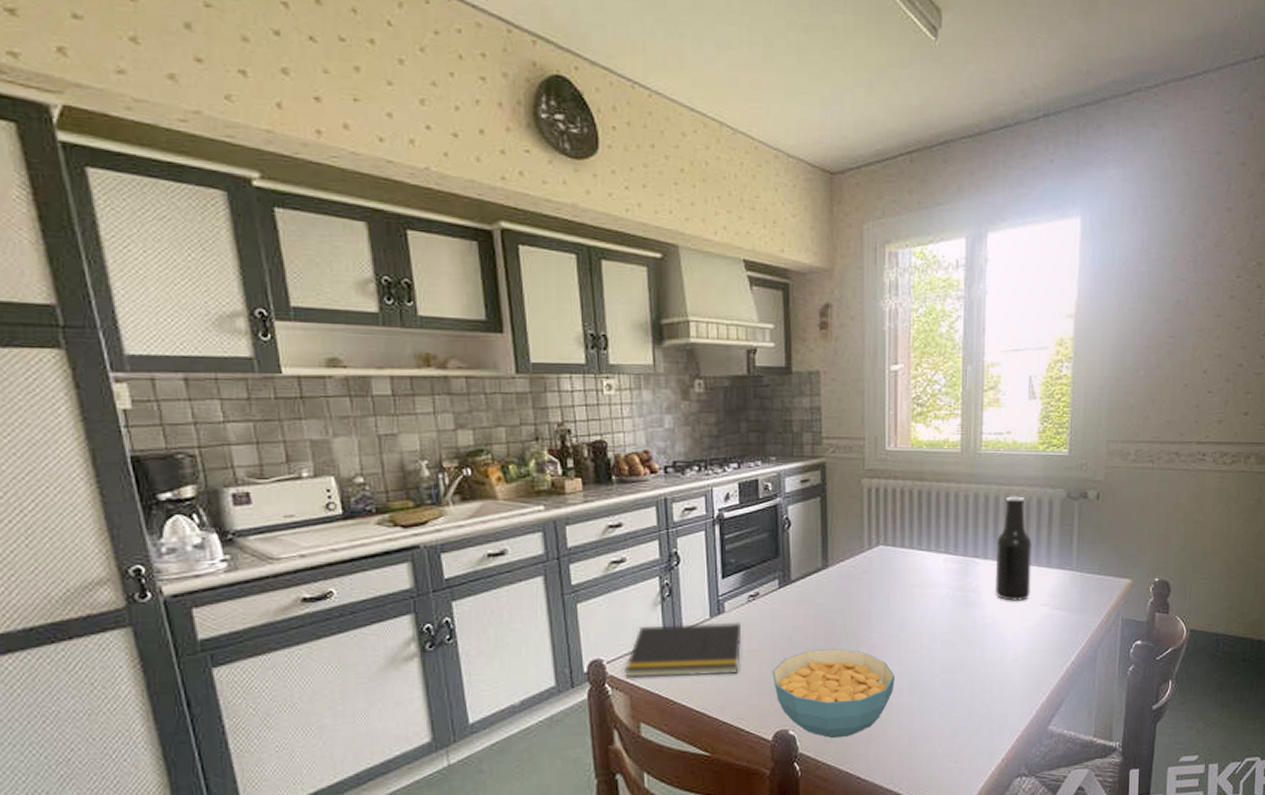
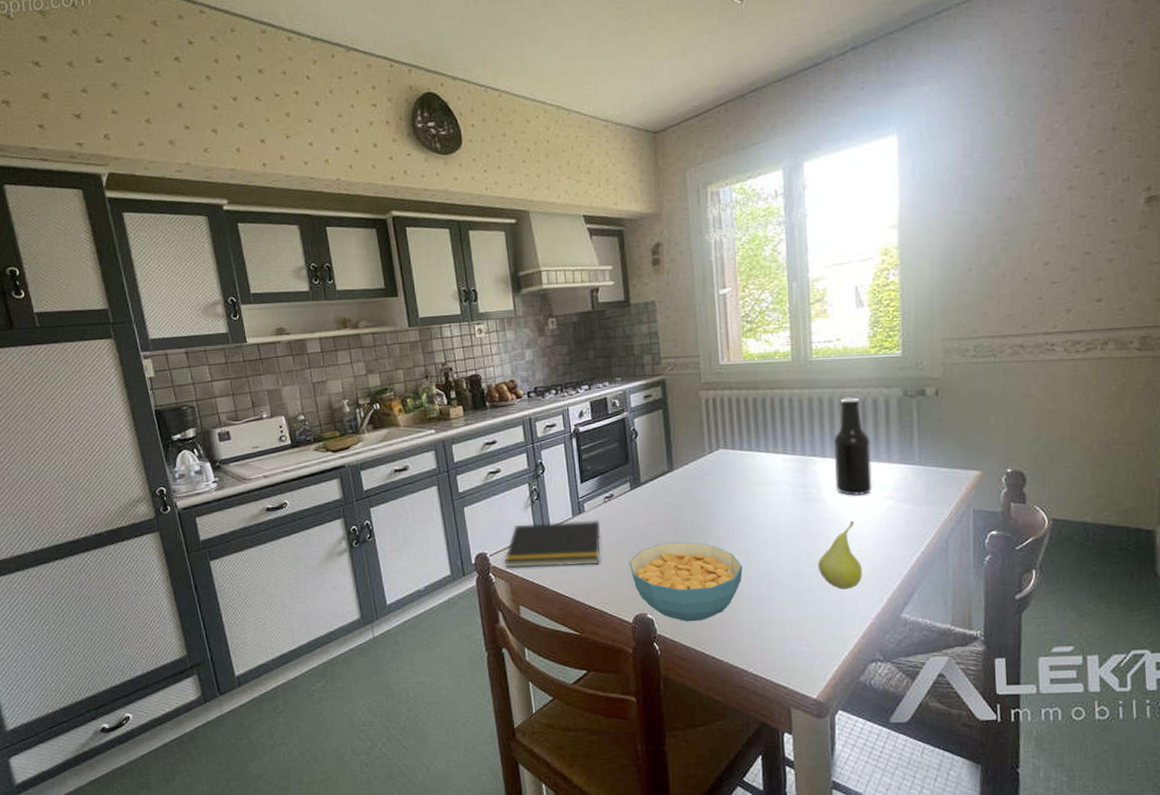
fruit: none [971,627,1015,701] -> present [817,520,862,589]

